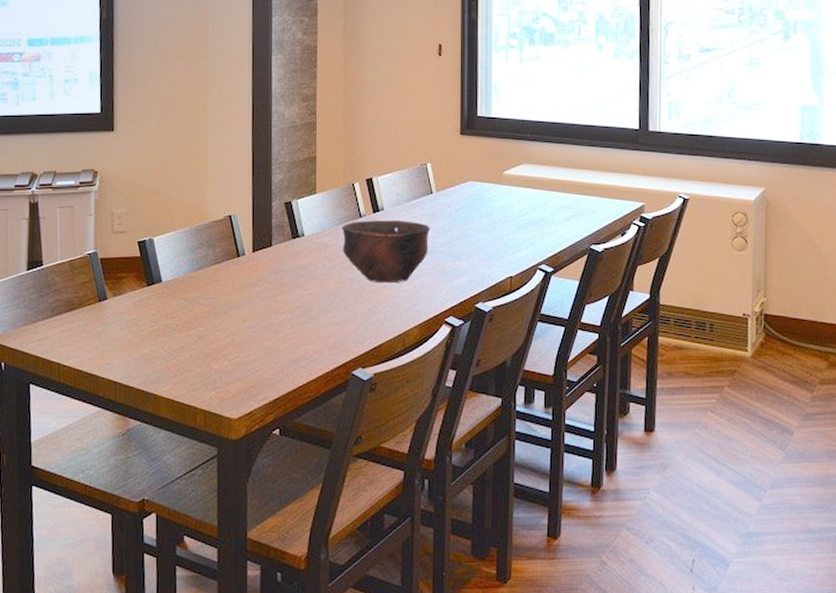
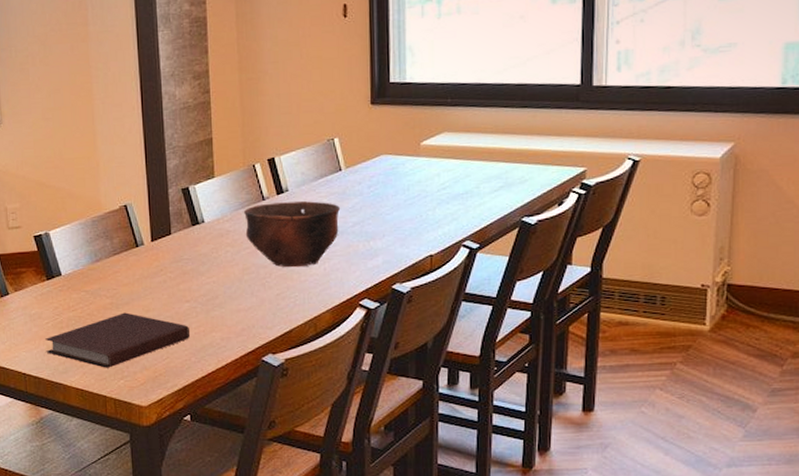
notebook: none [139,322,284,378] -> present [45,312,190,368]

